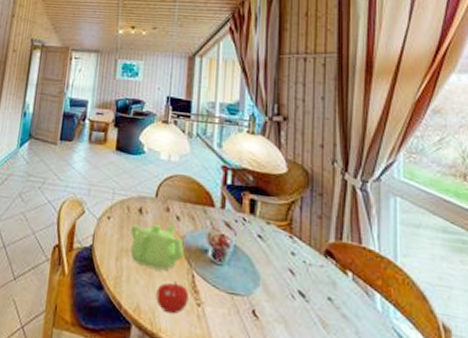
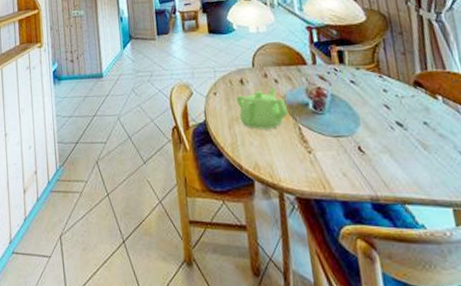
fruit: present [156,281,189,315] -> none [270,136,300,165]

